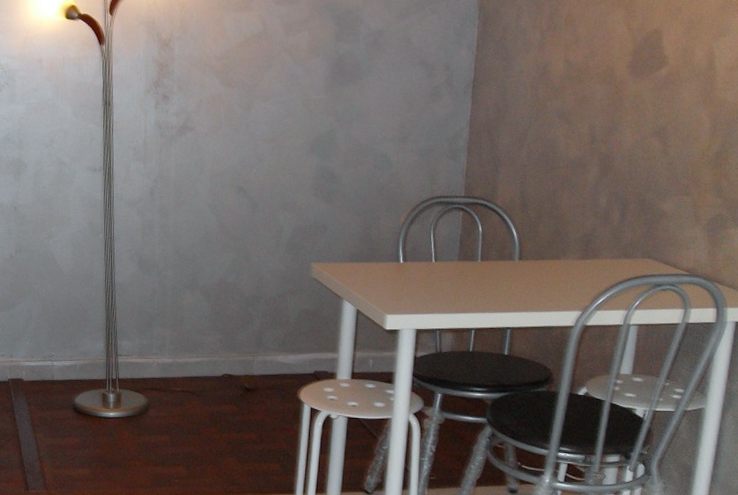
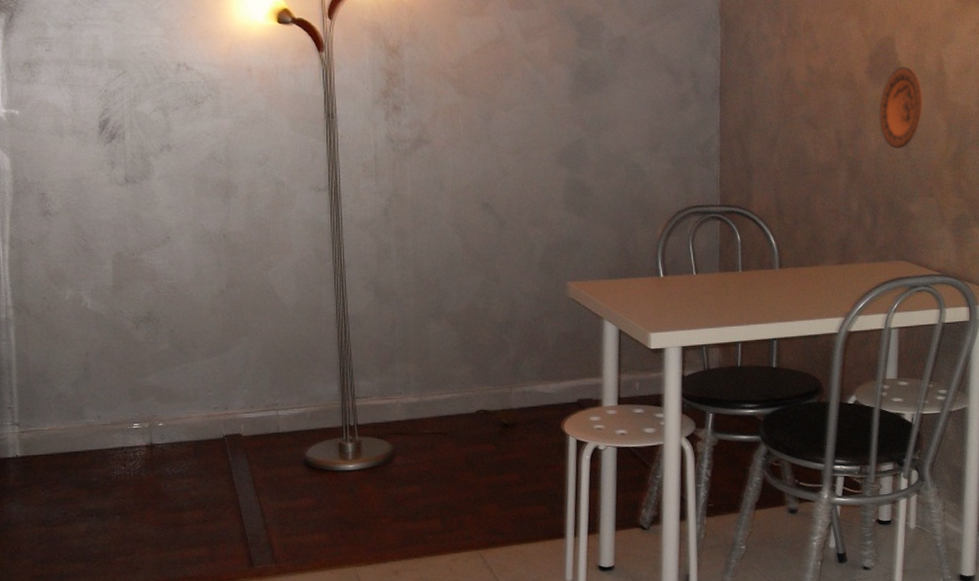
decorative plate: none [637,61,688,146] -> present [879,67,923,149]

